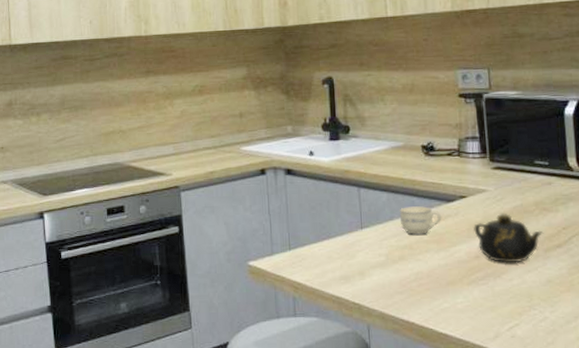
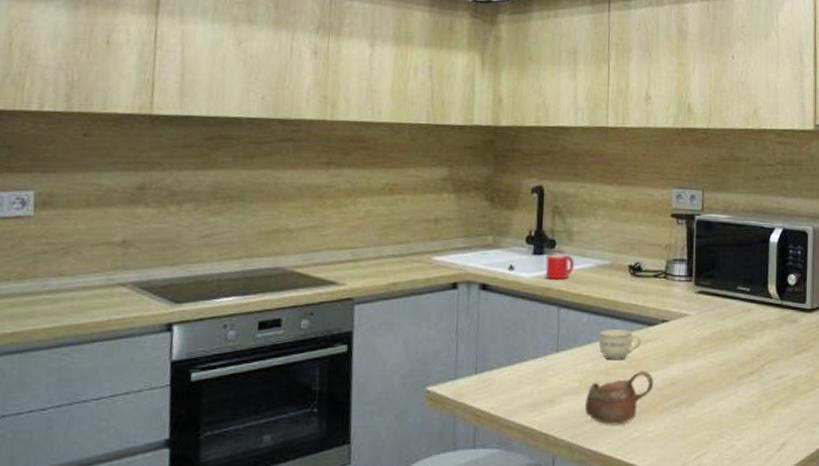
mug: none [342,138,370,163] -> present [545,254,575,280]
cup: none [393,245,459,296] -> present [585,371,654,425]
teapot: present [473,213,544,263] -> none [672,338,739,390]

